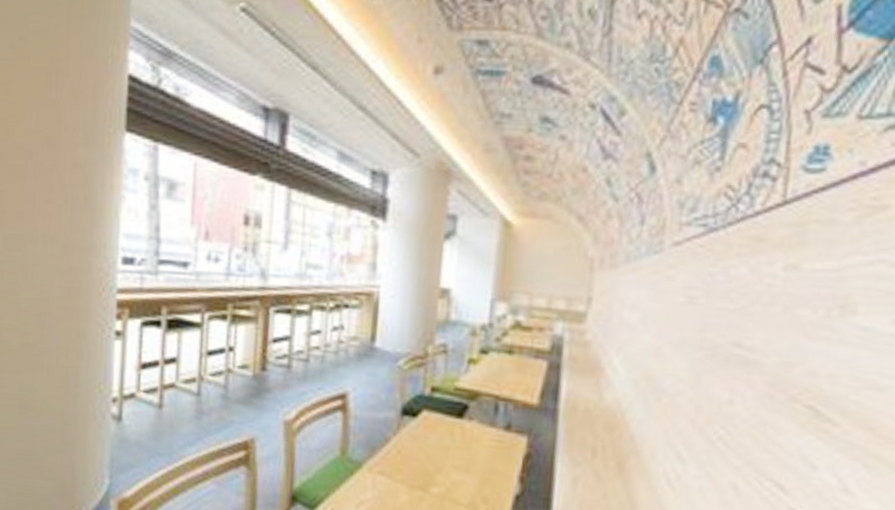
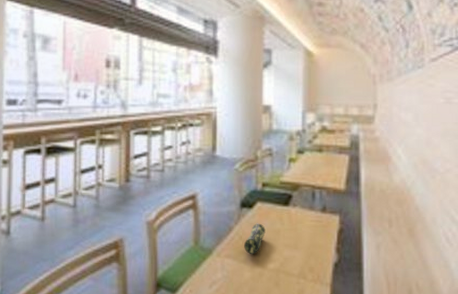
pencil case: none [402,436,431,474] -> present [244,223,266,254]

